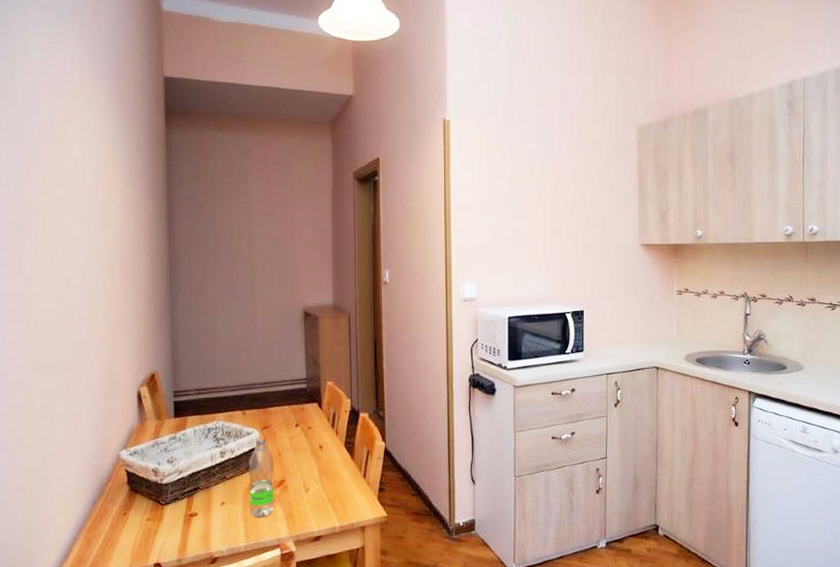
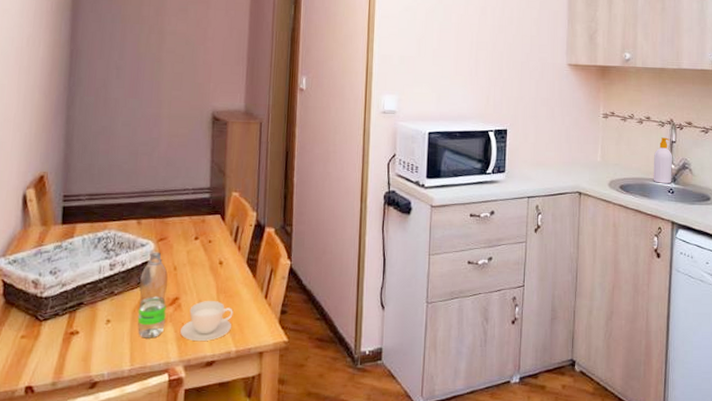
teacup: none [289,482,335,518] -> present [180,301,233,341]
soap bottle: none [728,310,748,355] -> present [653,137,672,184]

